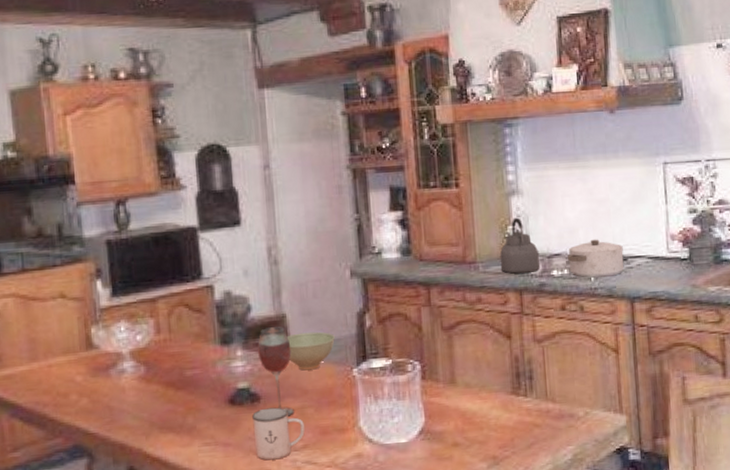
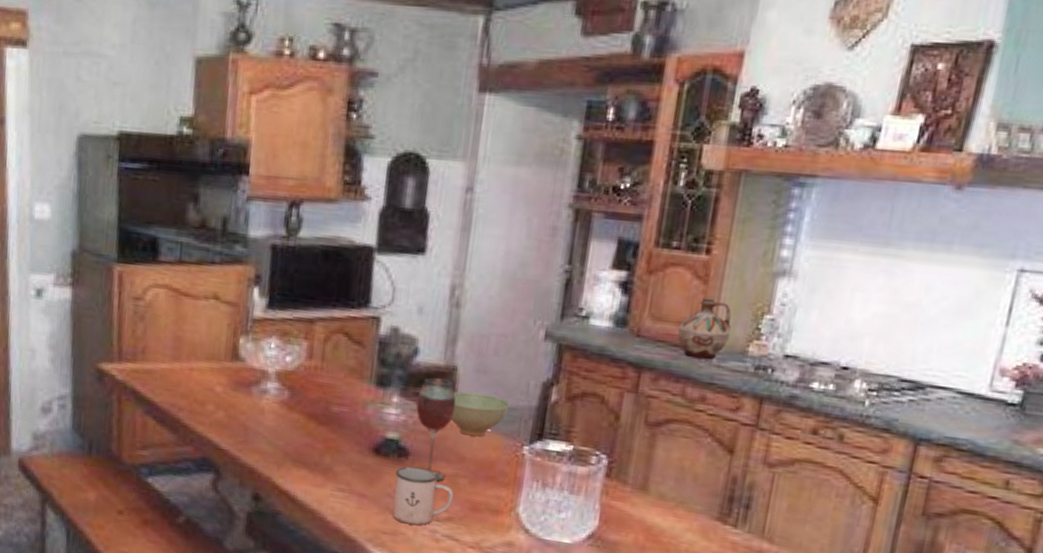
ceramic jug: none [449,221,487,270] -> present [678,297,731,360]
kettle: present [499,217,541,274] -> none [741,305,800,379]
cooking pot: present [567,239,625,278] -> none [837,353,924,406]

